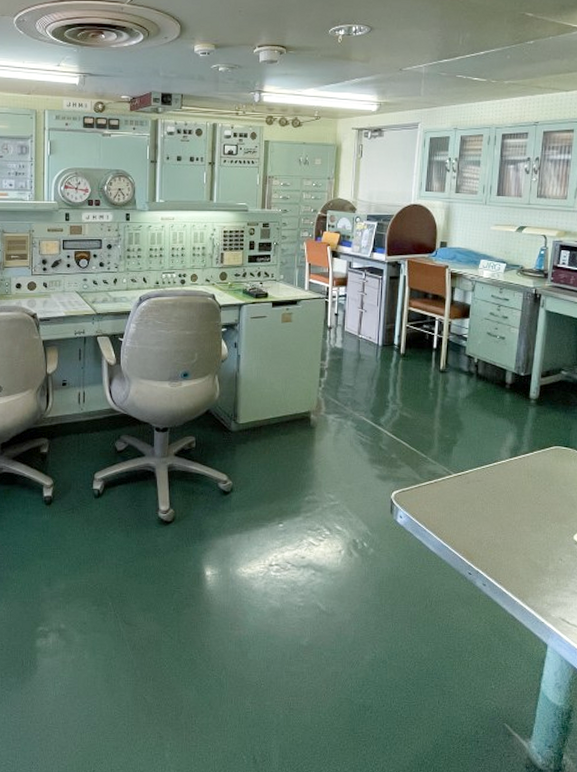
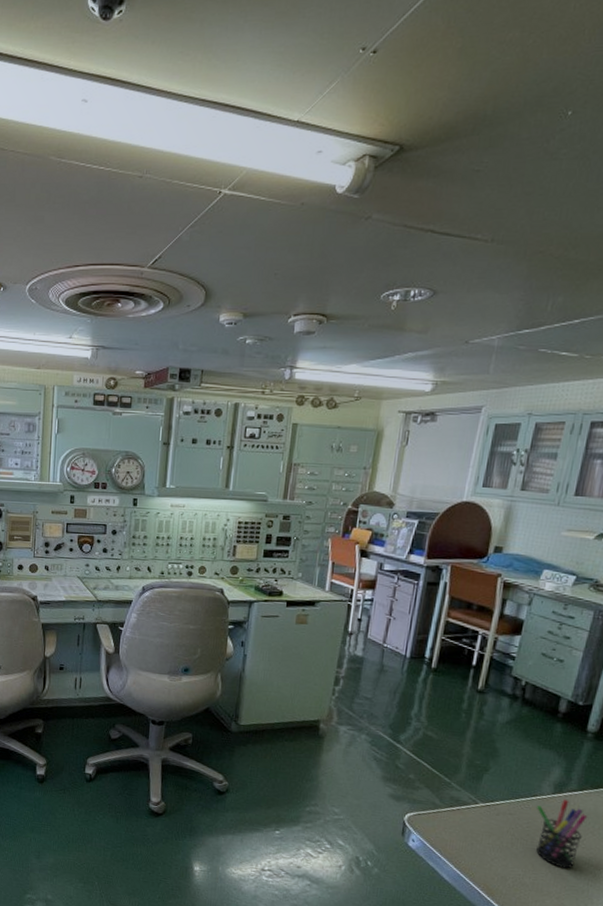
pen holder: none [499,461,540,525] -> present [536,799,588,869]

